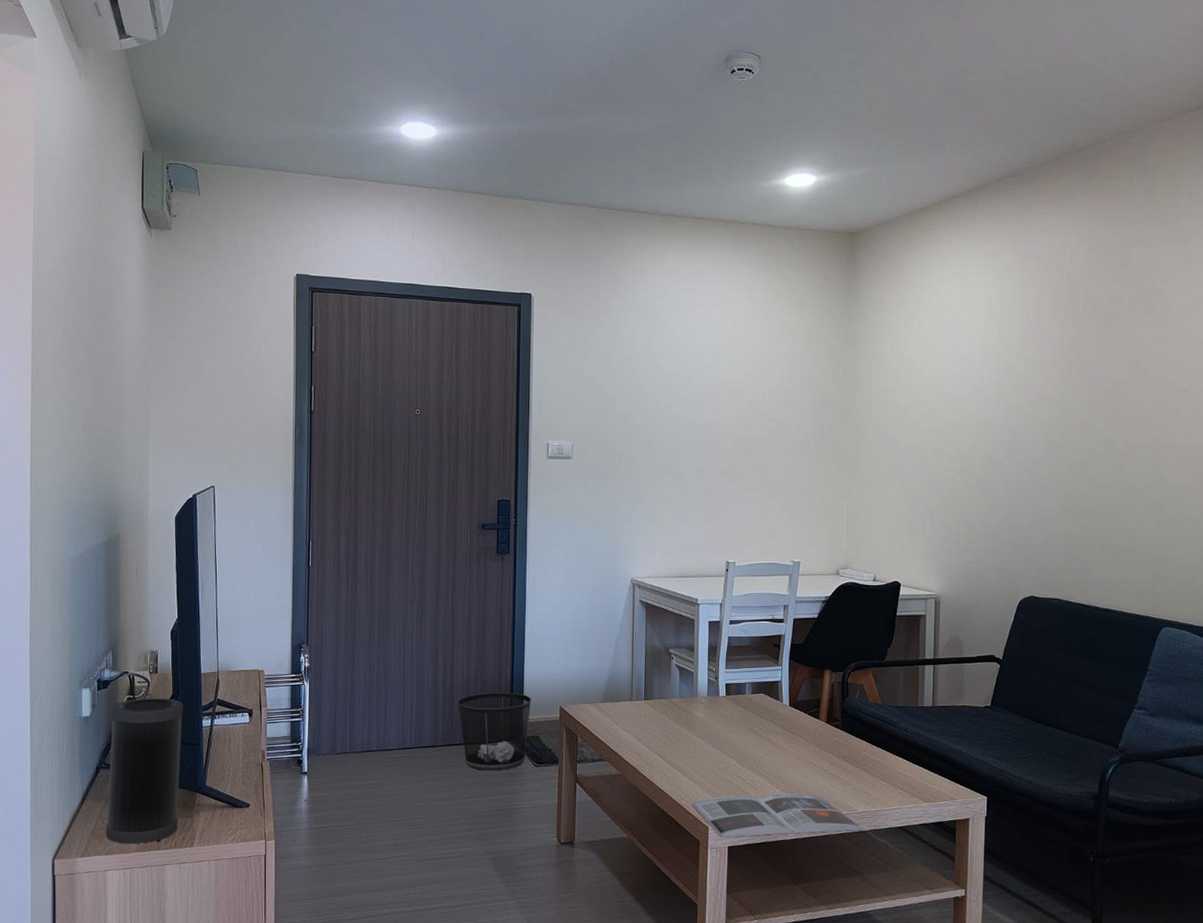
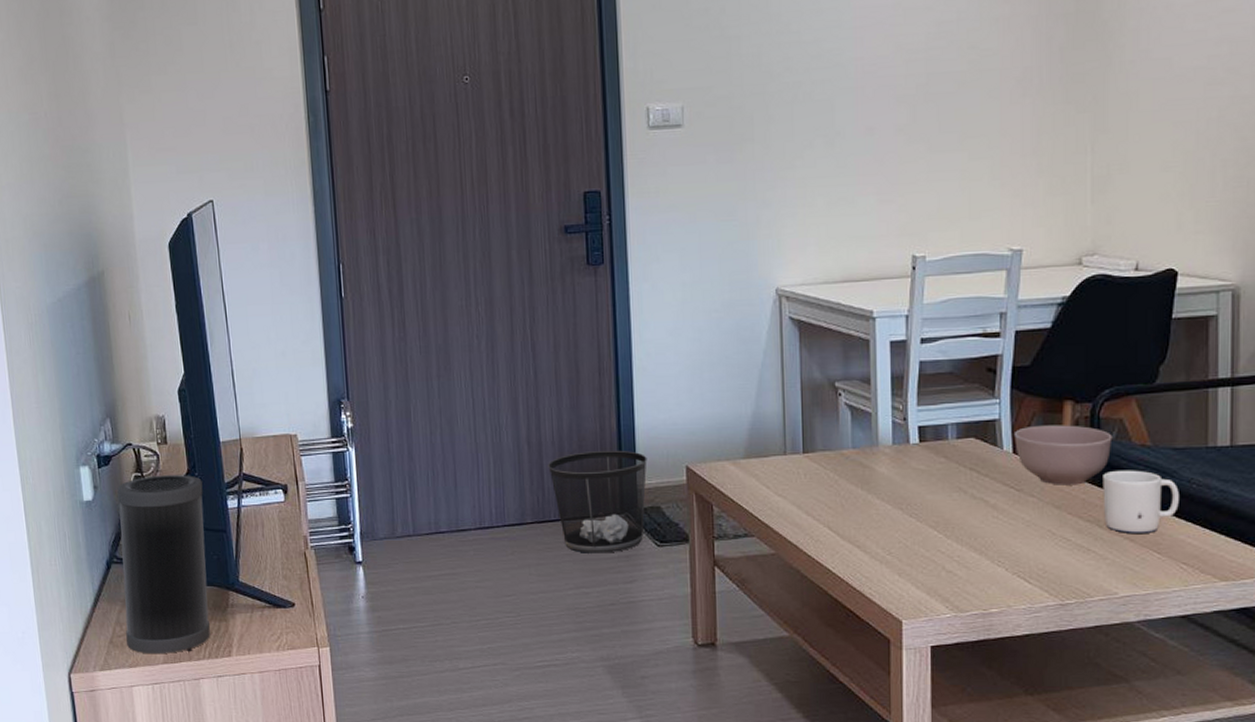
magazine: present [691,793,863,838] -> none [876,572,1128,634]
bowl: none [790,686,856,731] -> present [1013,425,1113,485]
mug: none [848,721,899,767] -> present [1103,470,1179,533]

